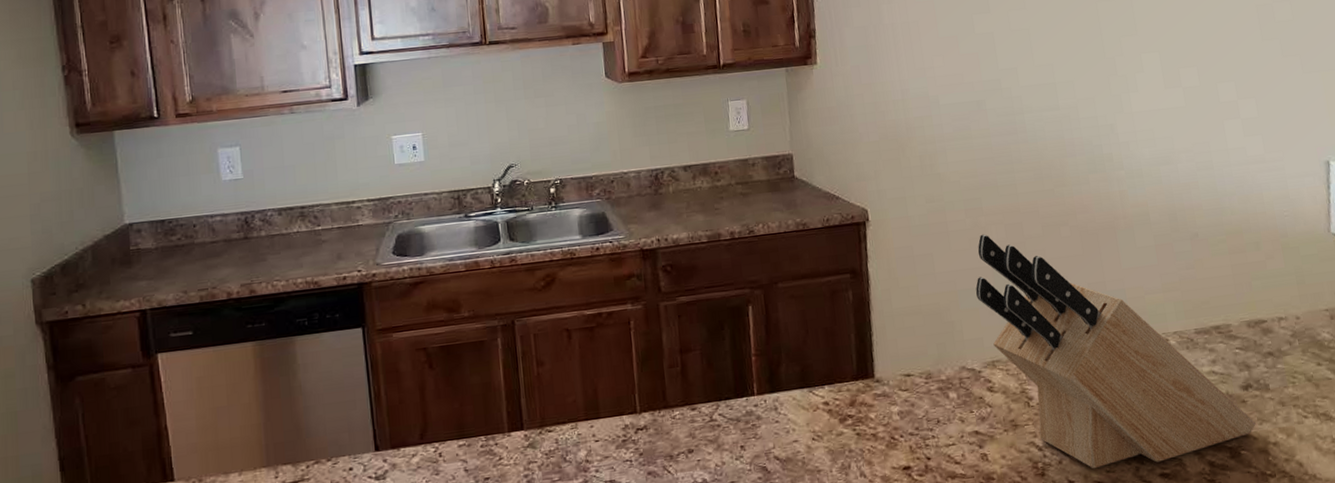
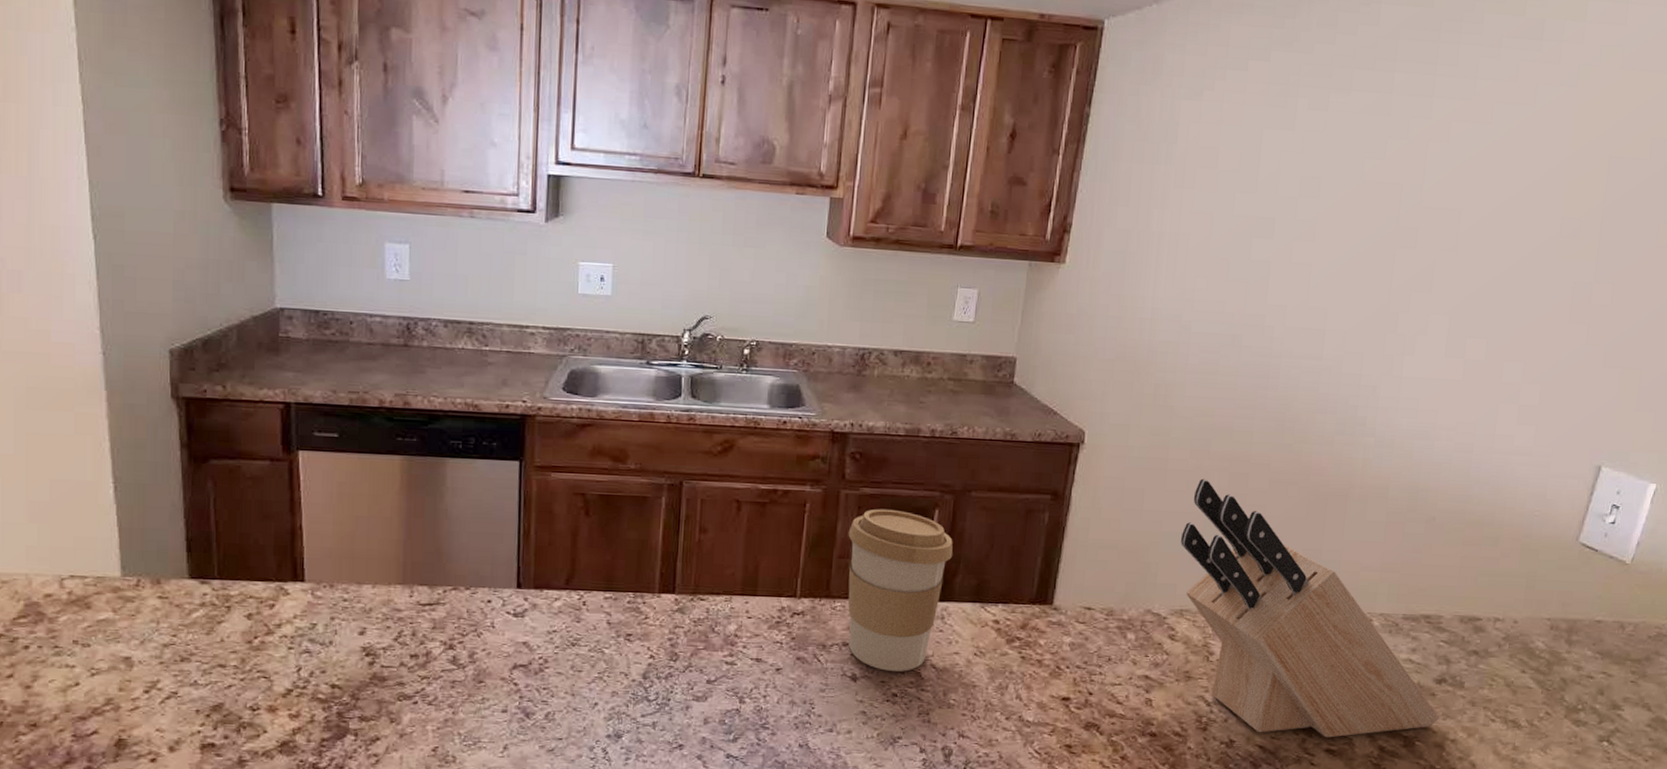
coffee cup: none [673,312,774,471] -> present [848,509,953,671]

